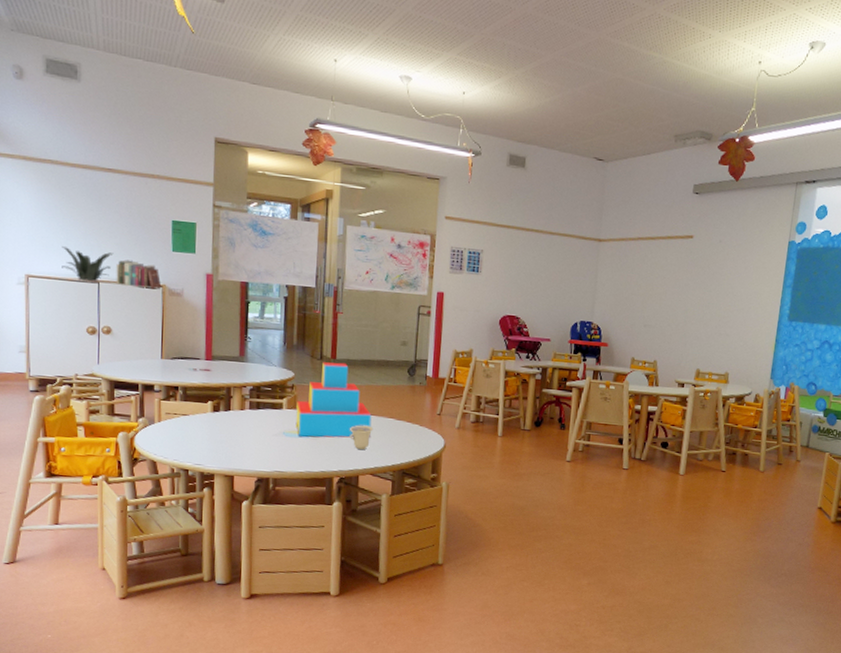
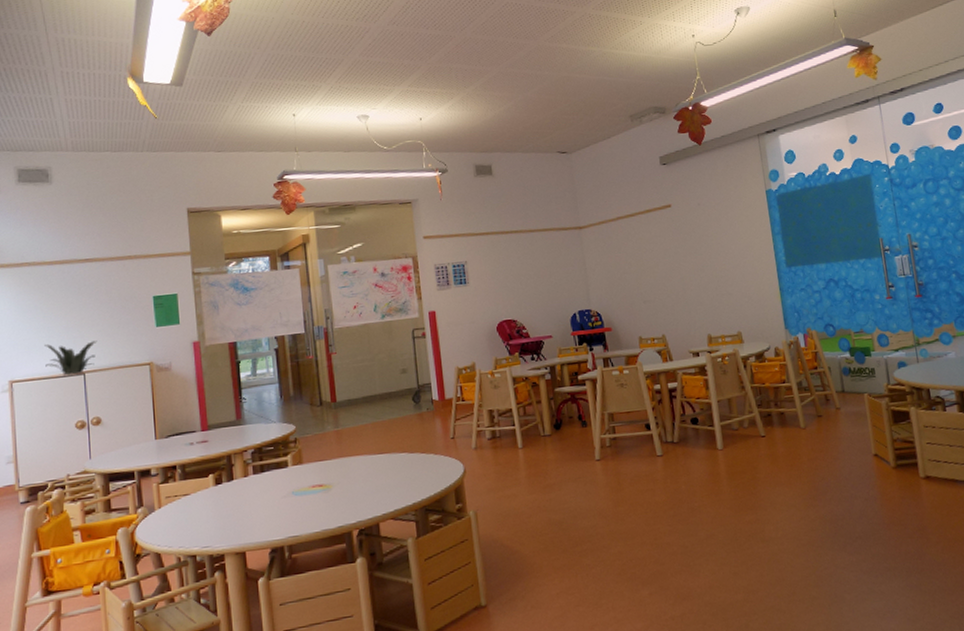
books: present [116,259,162,290] -> none [101,344,149,372]
toy blocks: present [296,362,372,438] -> none [302,404,384,493]
cup: present [349,425,373,450] -> none [362,465,387,495]

